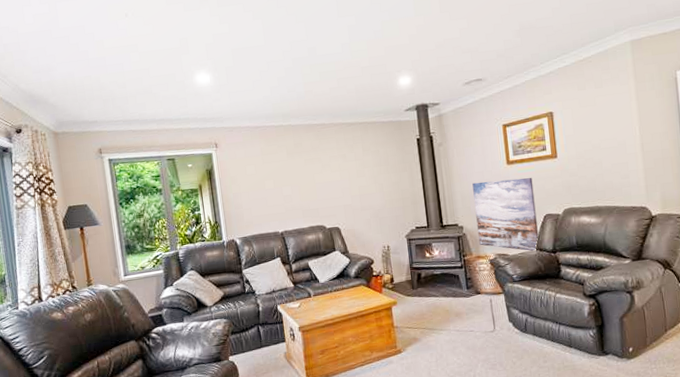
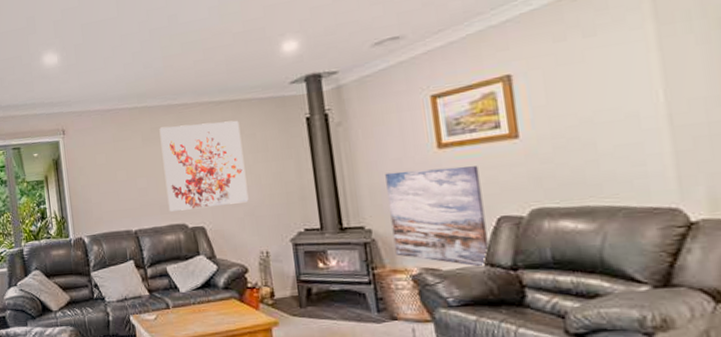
wall art: none [301,139,374,215] -> present [159,120,249,212]

